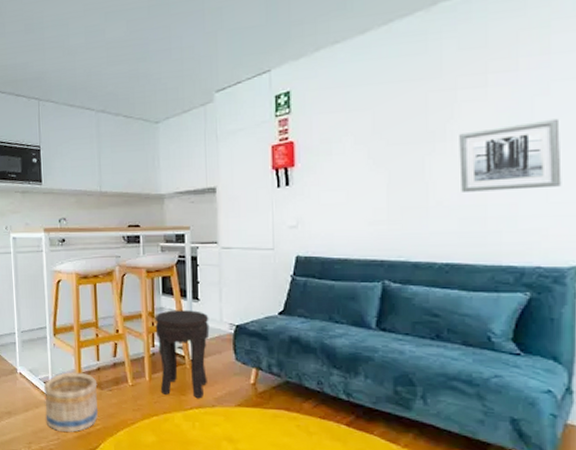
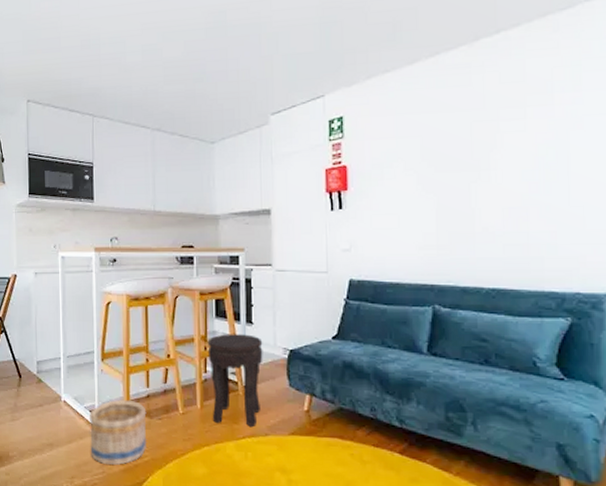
wall art: present [459,118,562,192] -> none [502,151,596,219]

